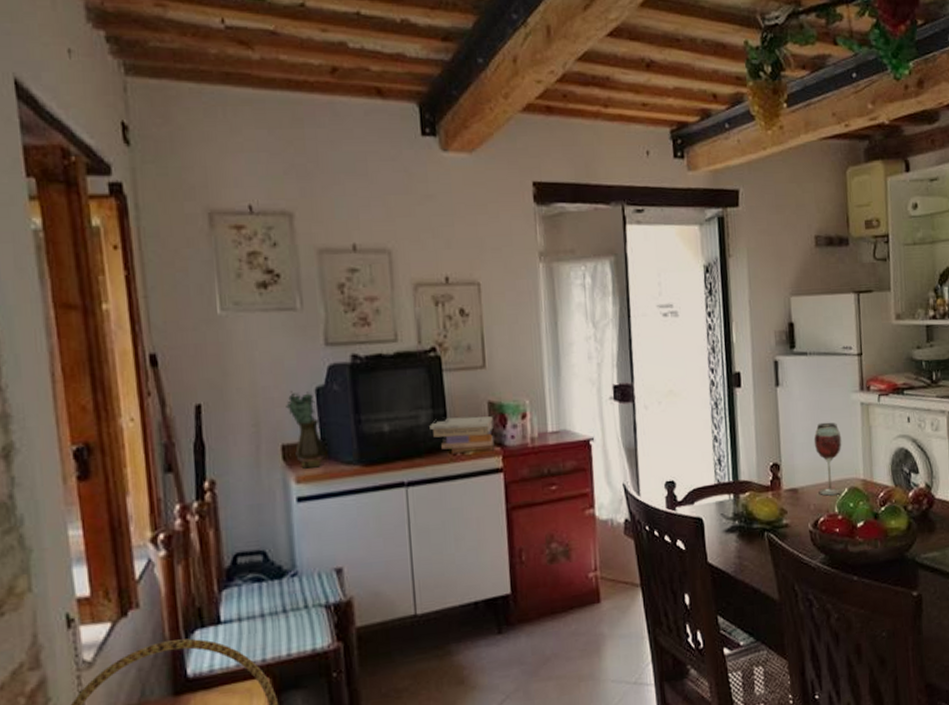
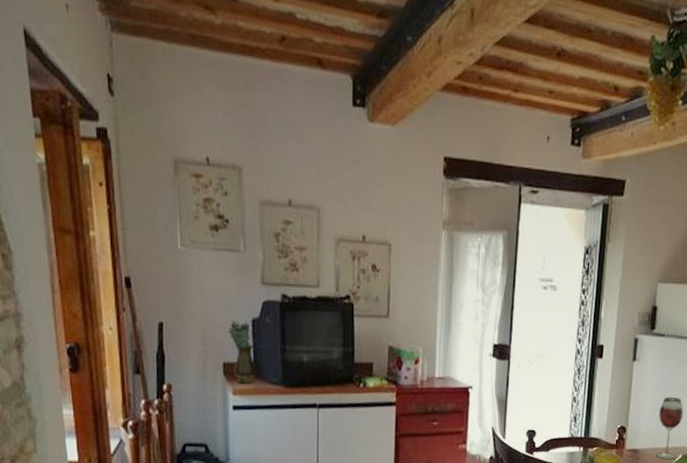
books: present [430,416,495,454] -> none [340,356,391,387]

